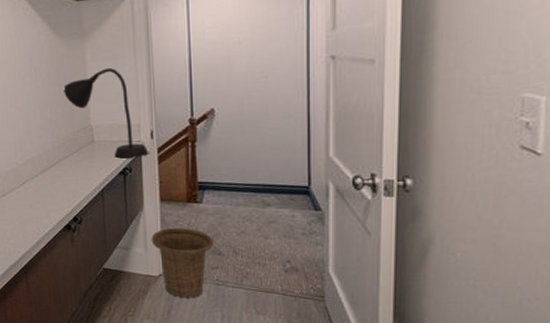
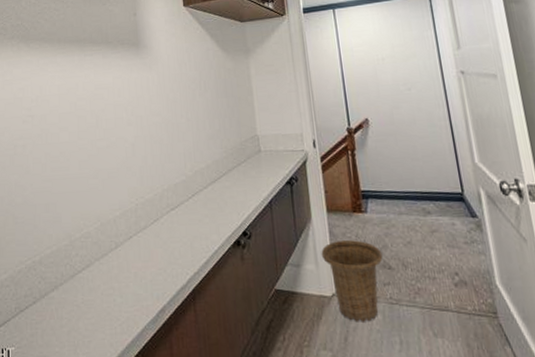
desk lamp: present [63,67,151,158] -> none [231,80,315,168]

